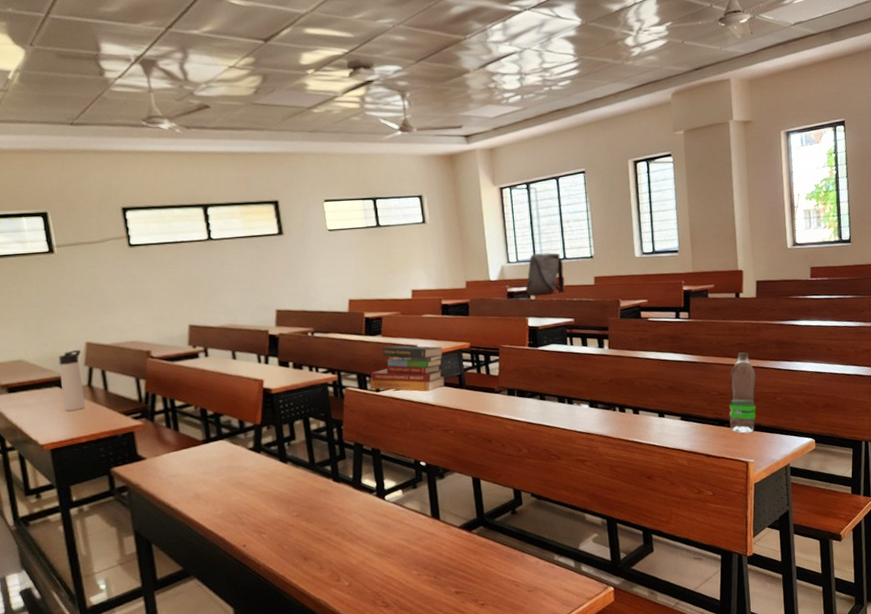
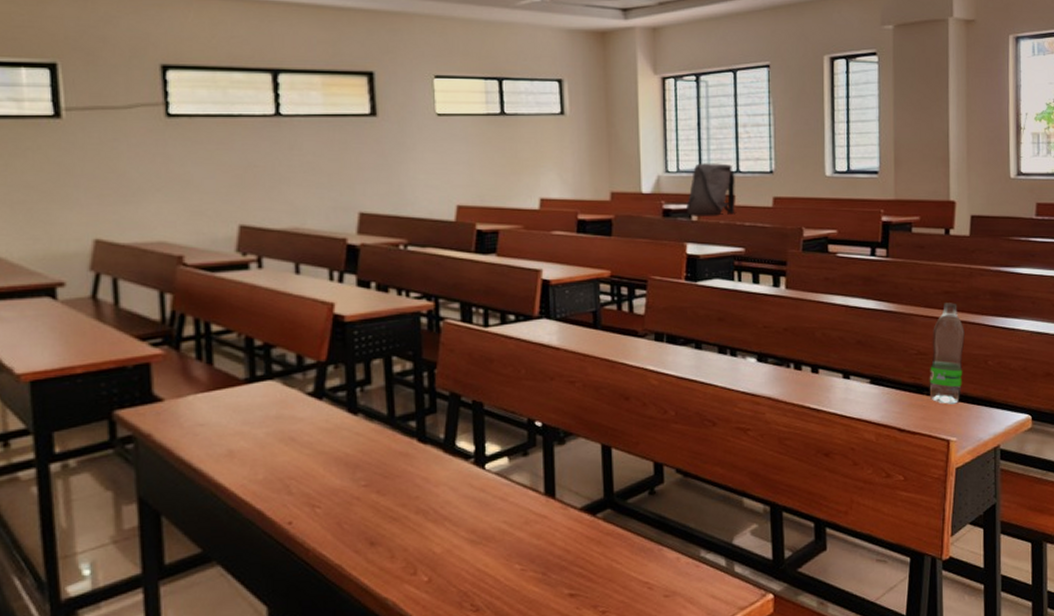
thermos bottle: present [58,350,85,412] -> none [53,249,87,331]
books: present [370,345,445,392] -> none [477,269,575,331]

